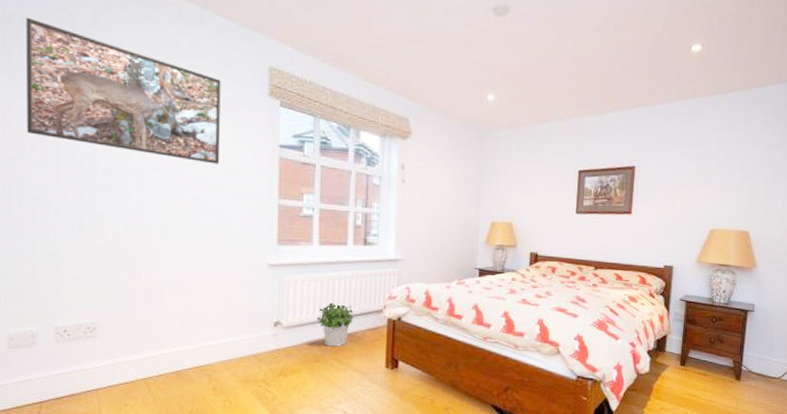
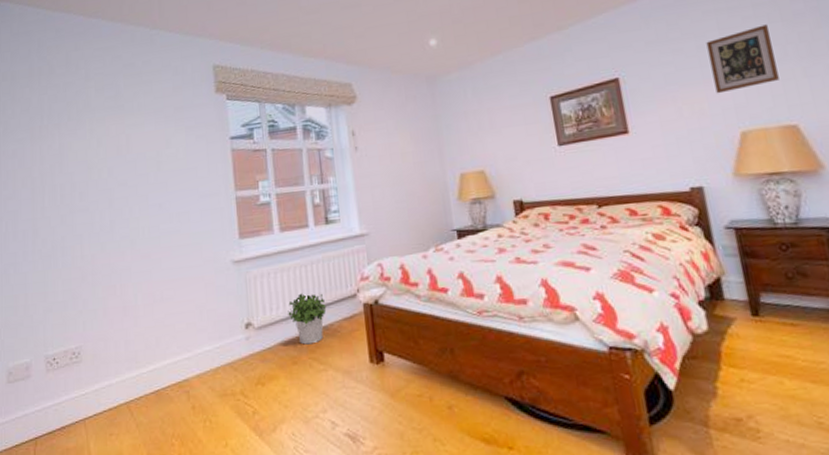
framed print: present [25,17,221,164] -> none [15,72,178,173]
picture frame: none [702,147,752,196] -> present [706,24,779,94]

